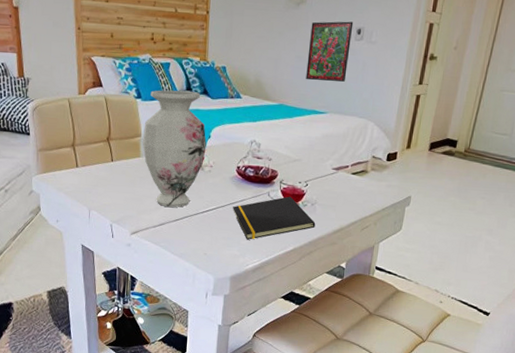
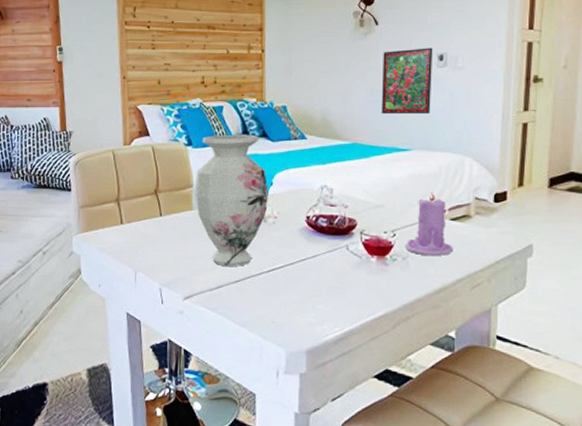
notepad: present [233,196,316,240] -> none [304,249,410,304]
candle: none [315,150,351,203] -> present [406,192,453,256]

